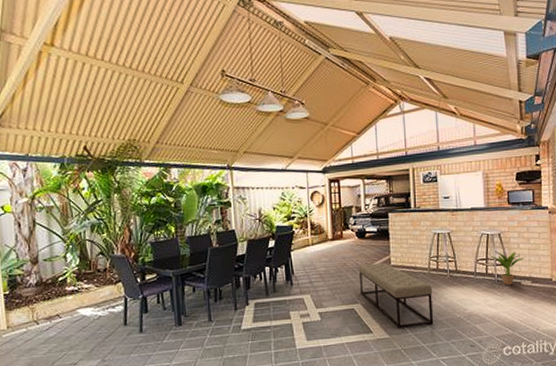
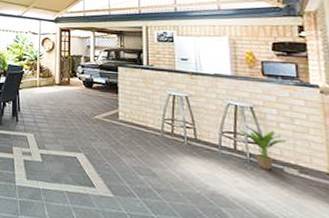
bench: present [358,263,434,328] -> none [83,113,167,194]

